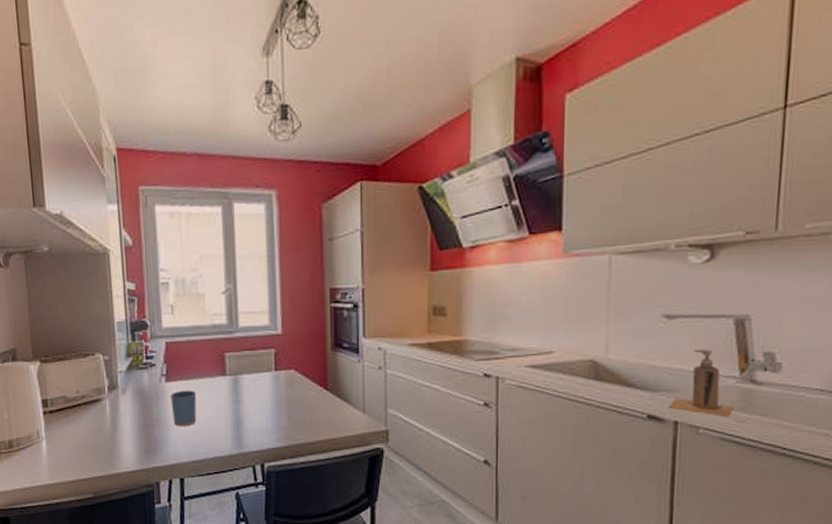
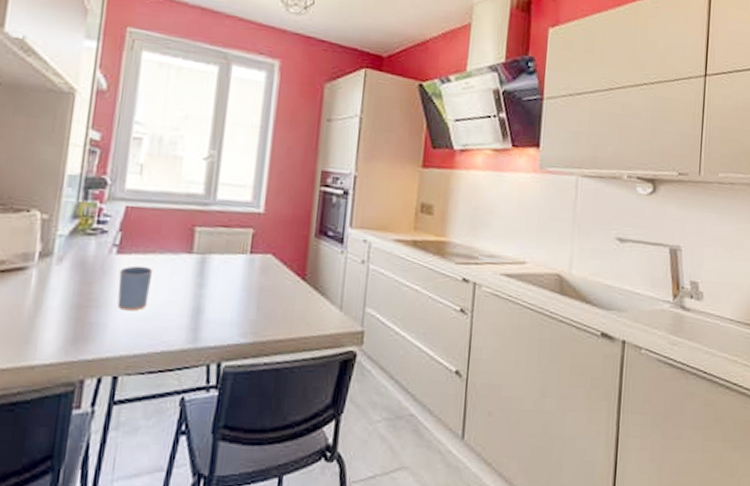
soap dispenser: present [667,349,734,418] -> none [617,272,668,341]

